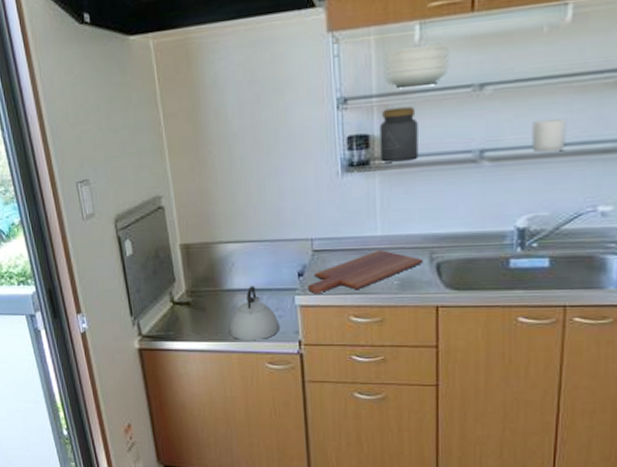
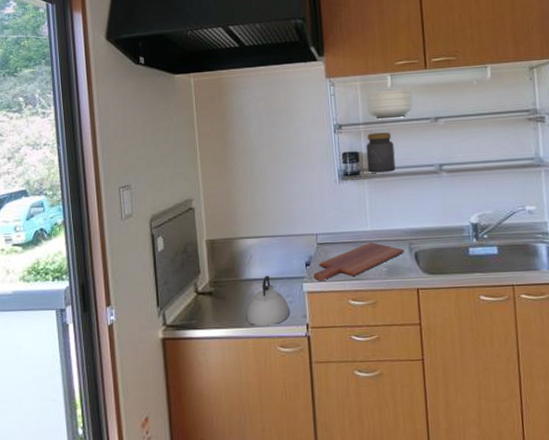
mug: present [532,119,567,153] -> none [473,143,498,167]

